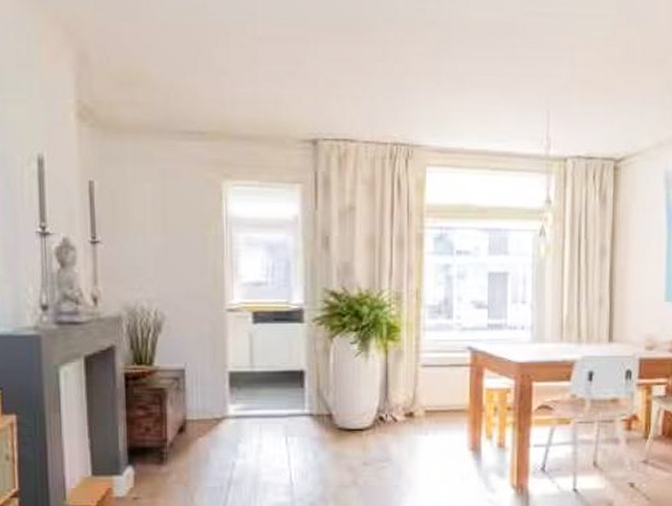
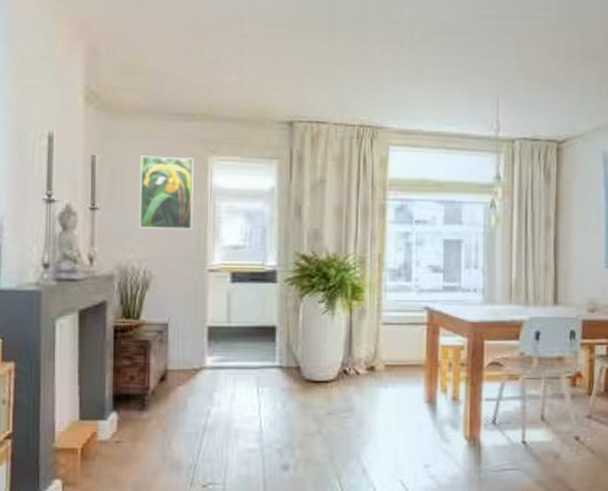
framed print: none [145,181,209,264] -> present [138,155,194,229]

